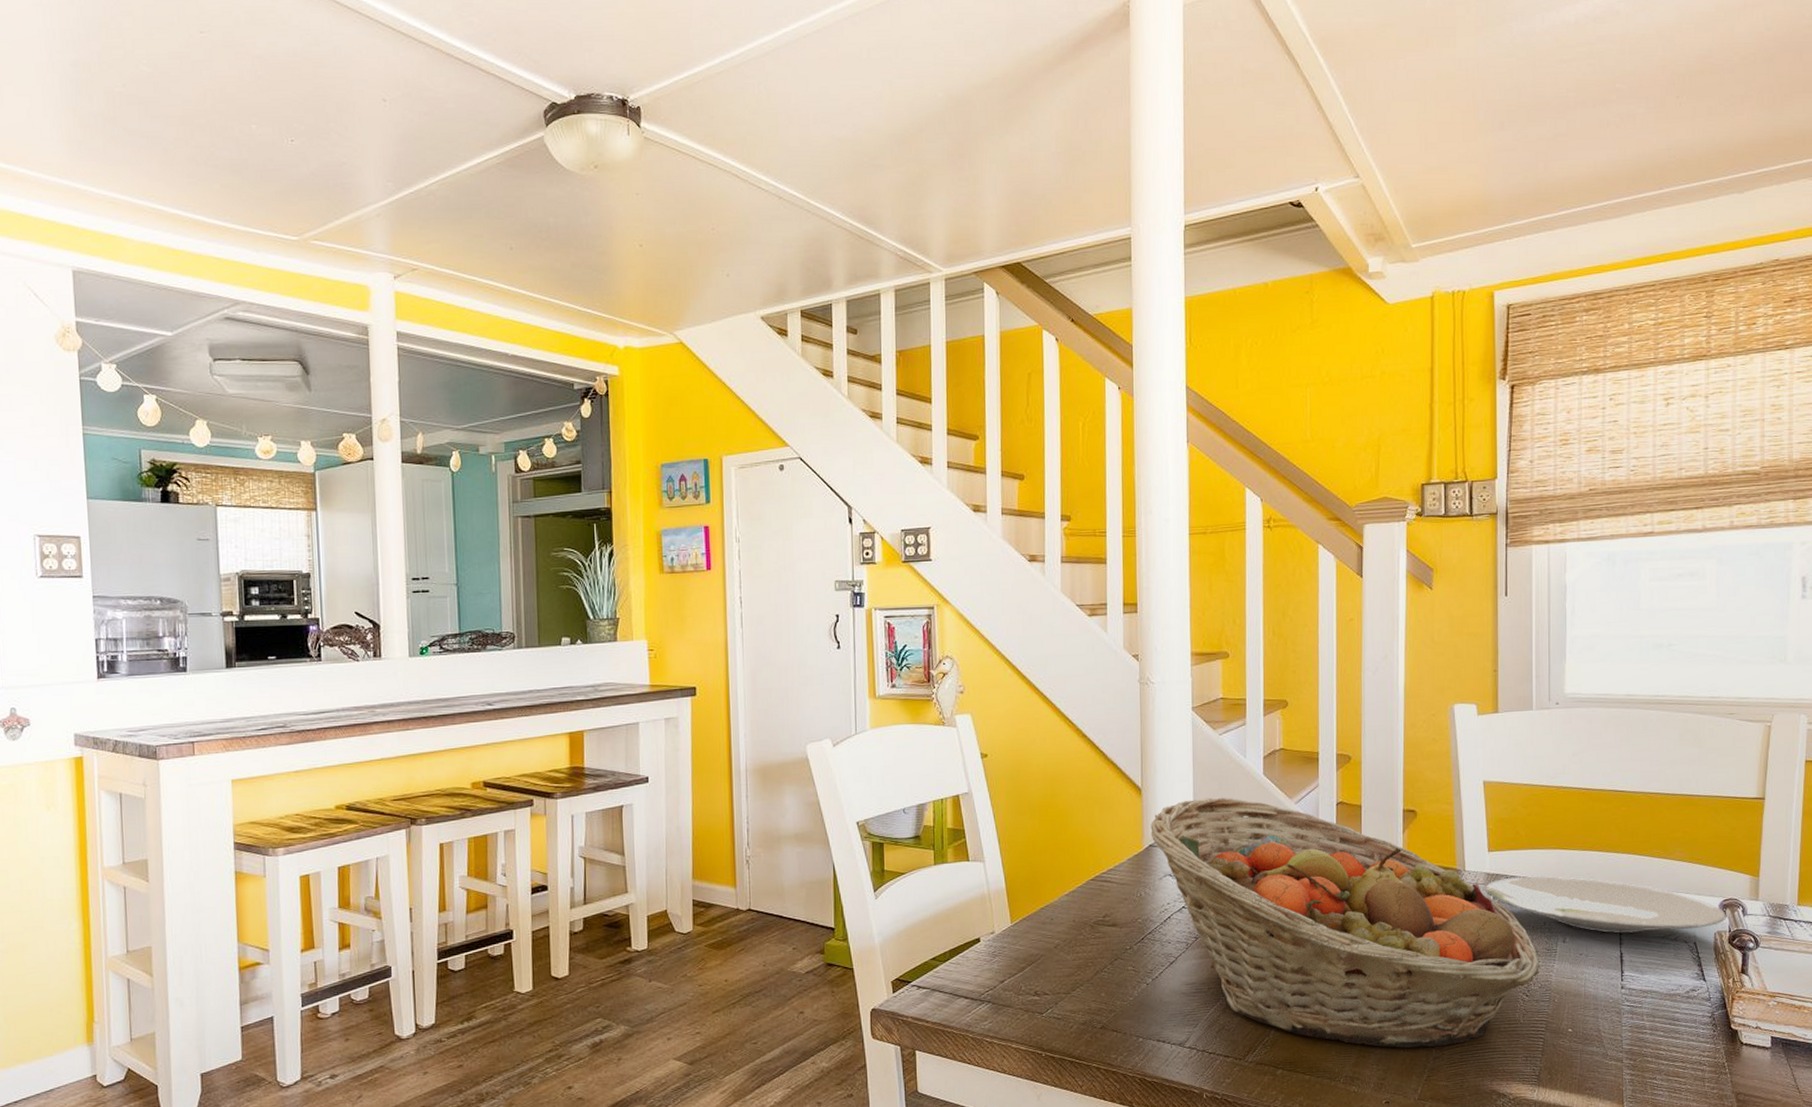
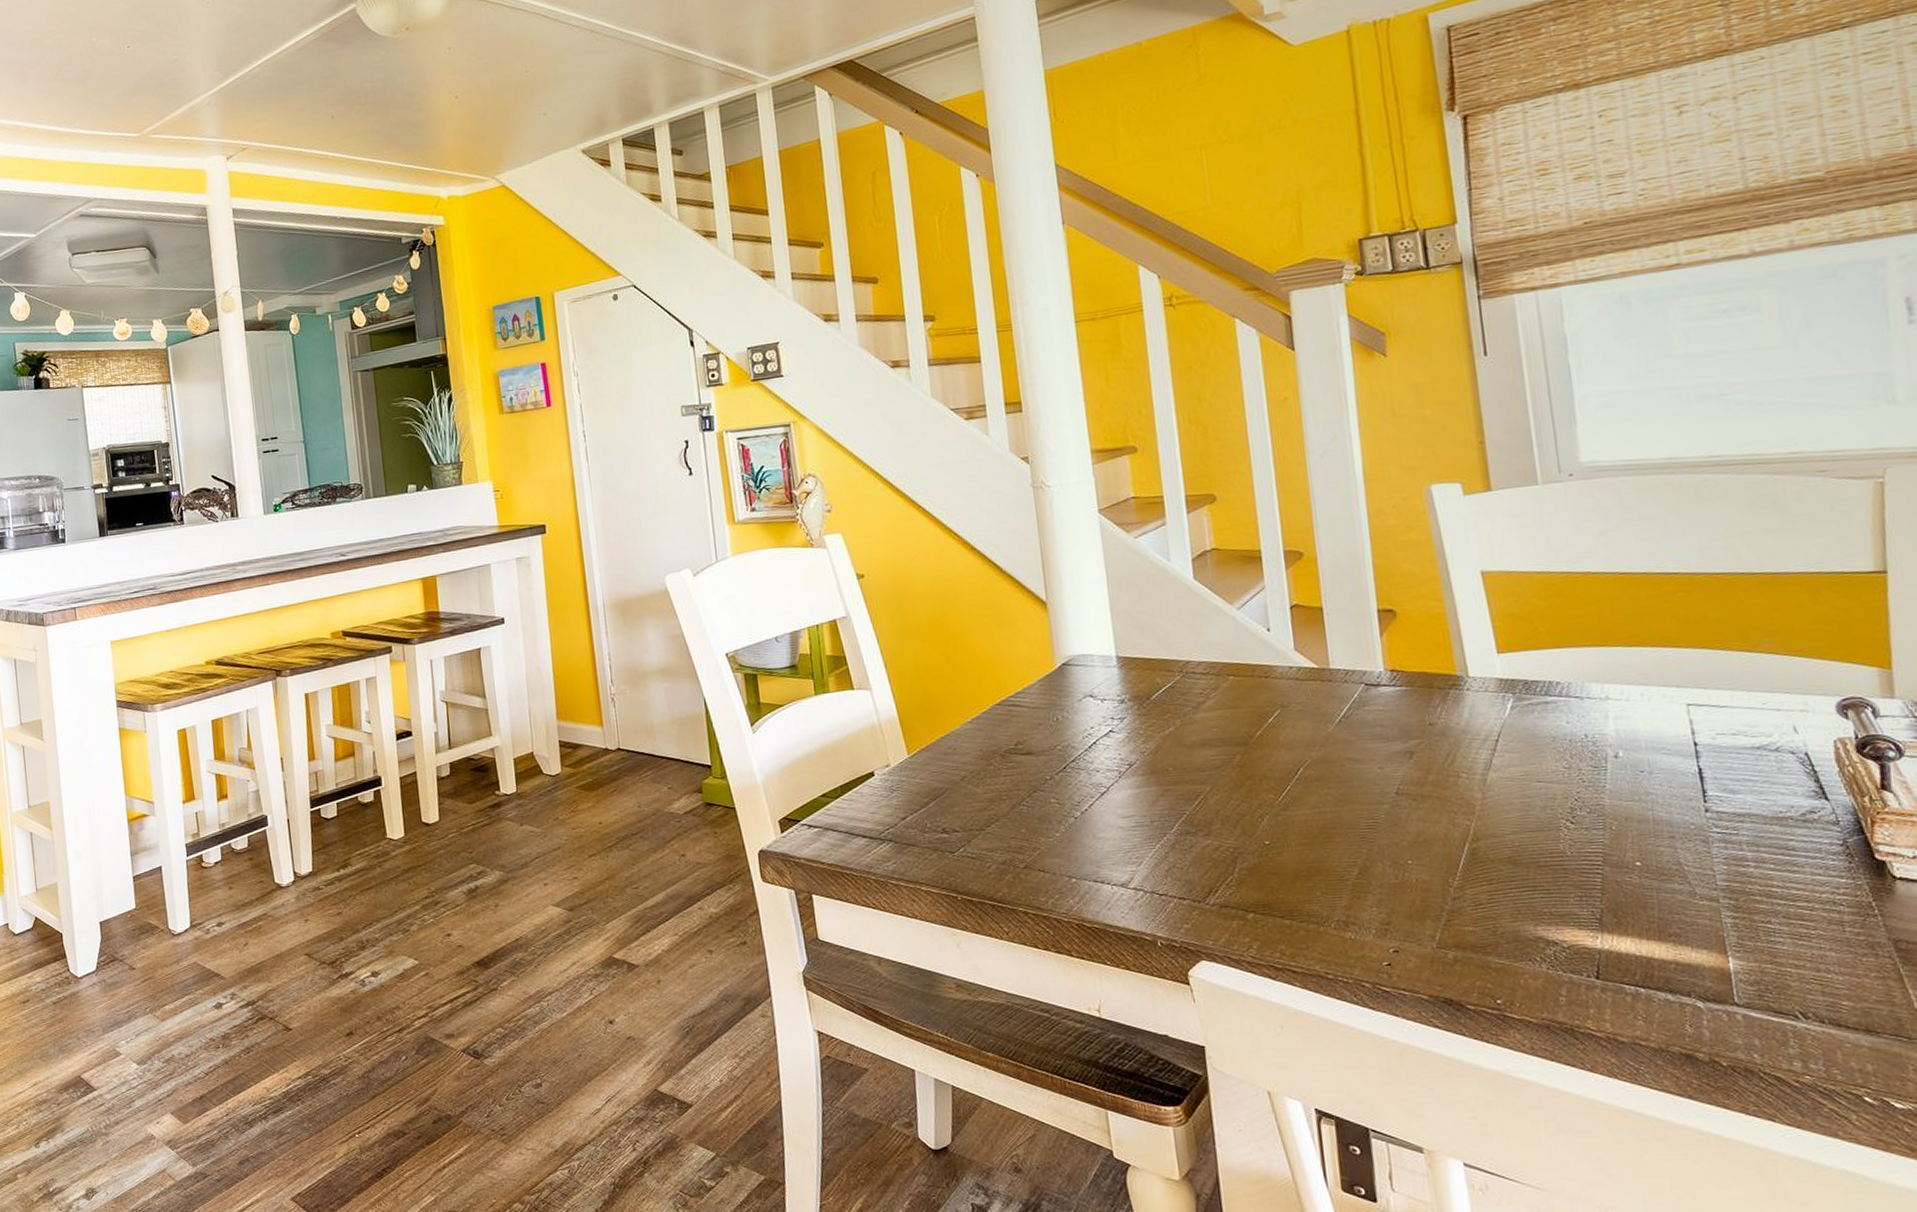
fruit basket: present [1150,797,1540,1048] -> none [1061,606,1587,887]
plate: present [1485,875,1726,935] -> none [1498,678,1849,747]

